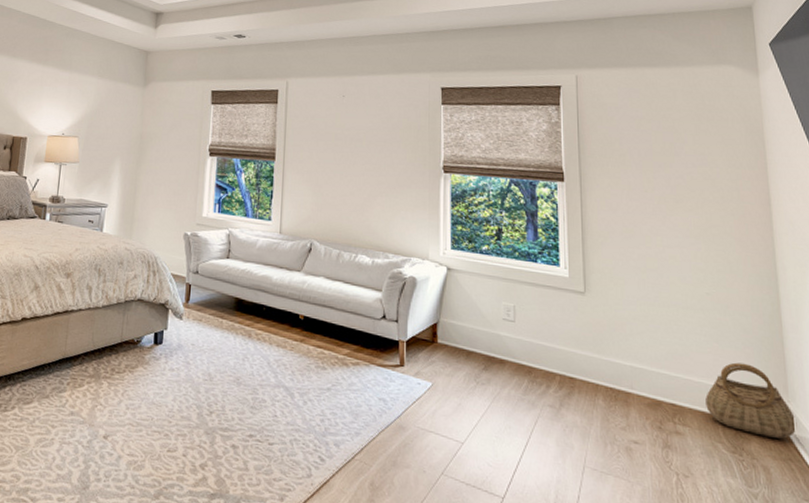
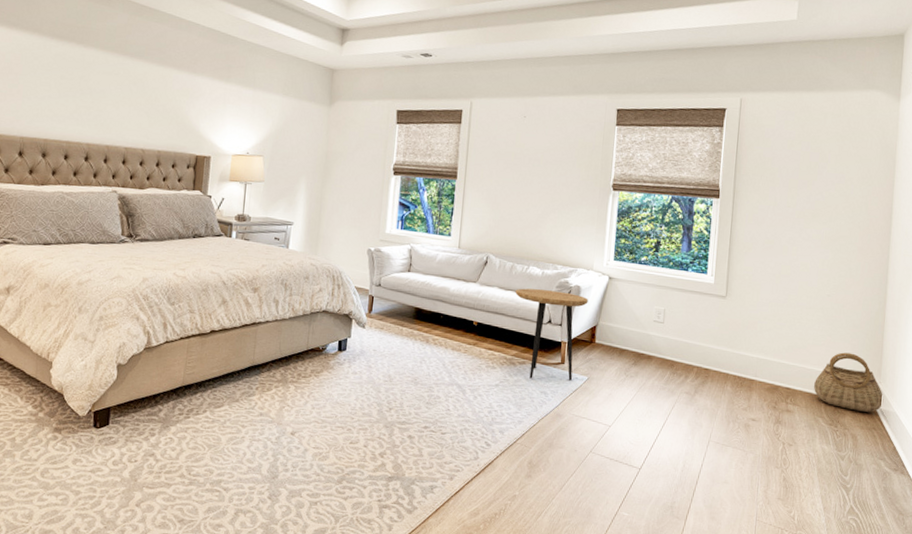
side table: none [344,278,426,387] -> present [515,288,588,381]

